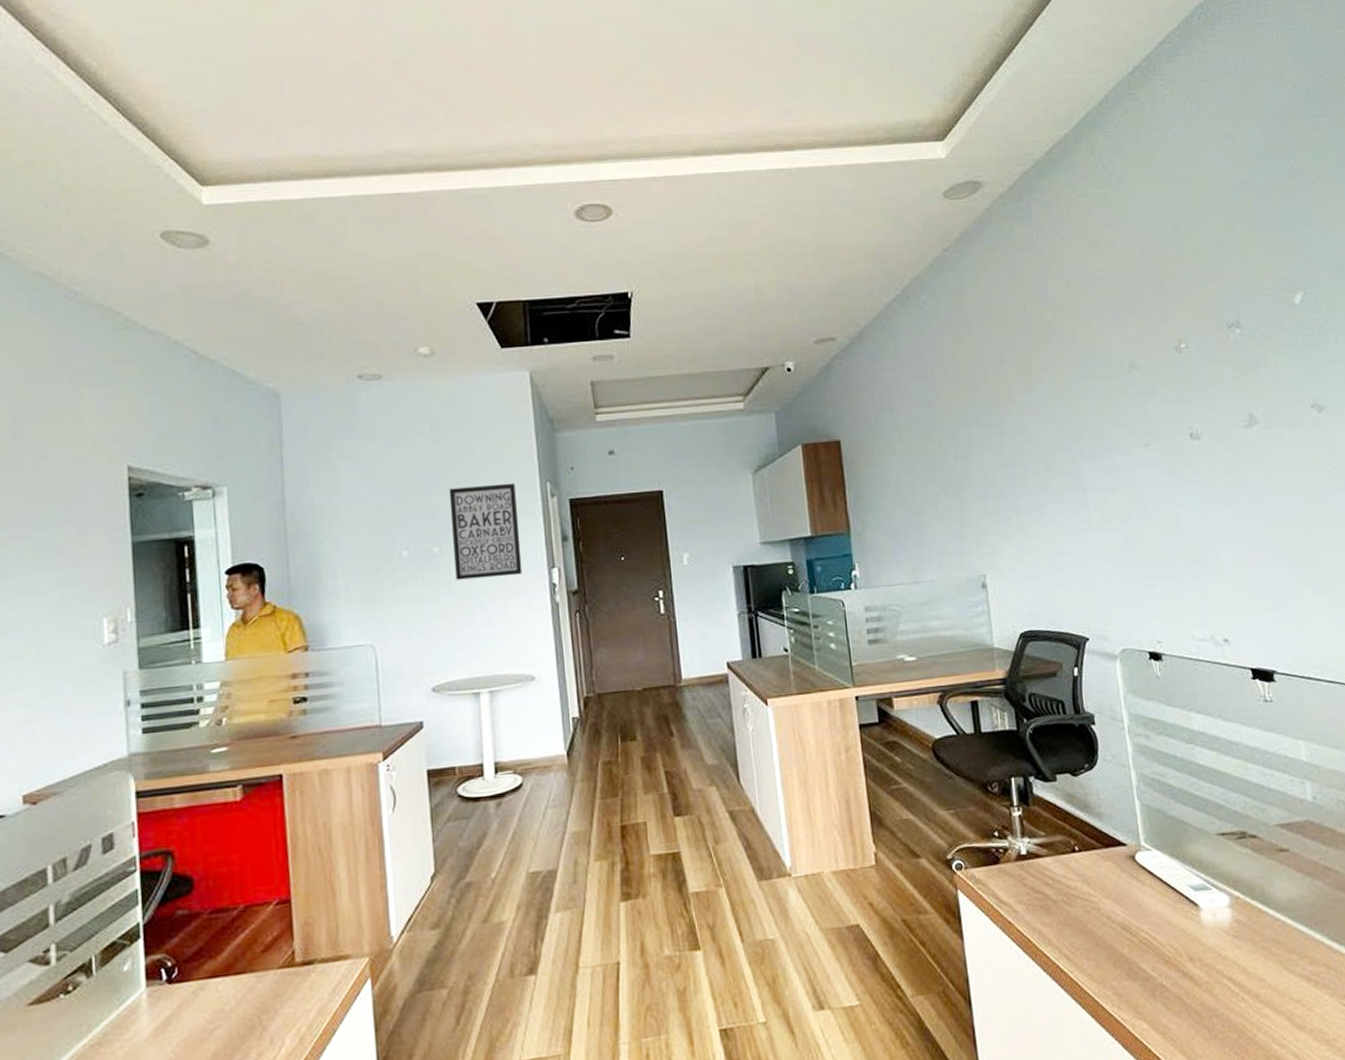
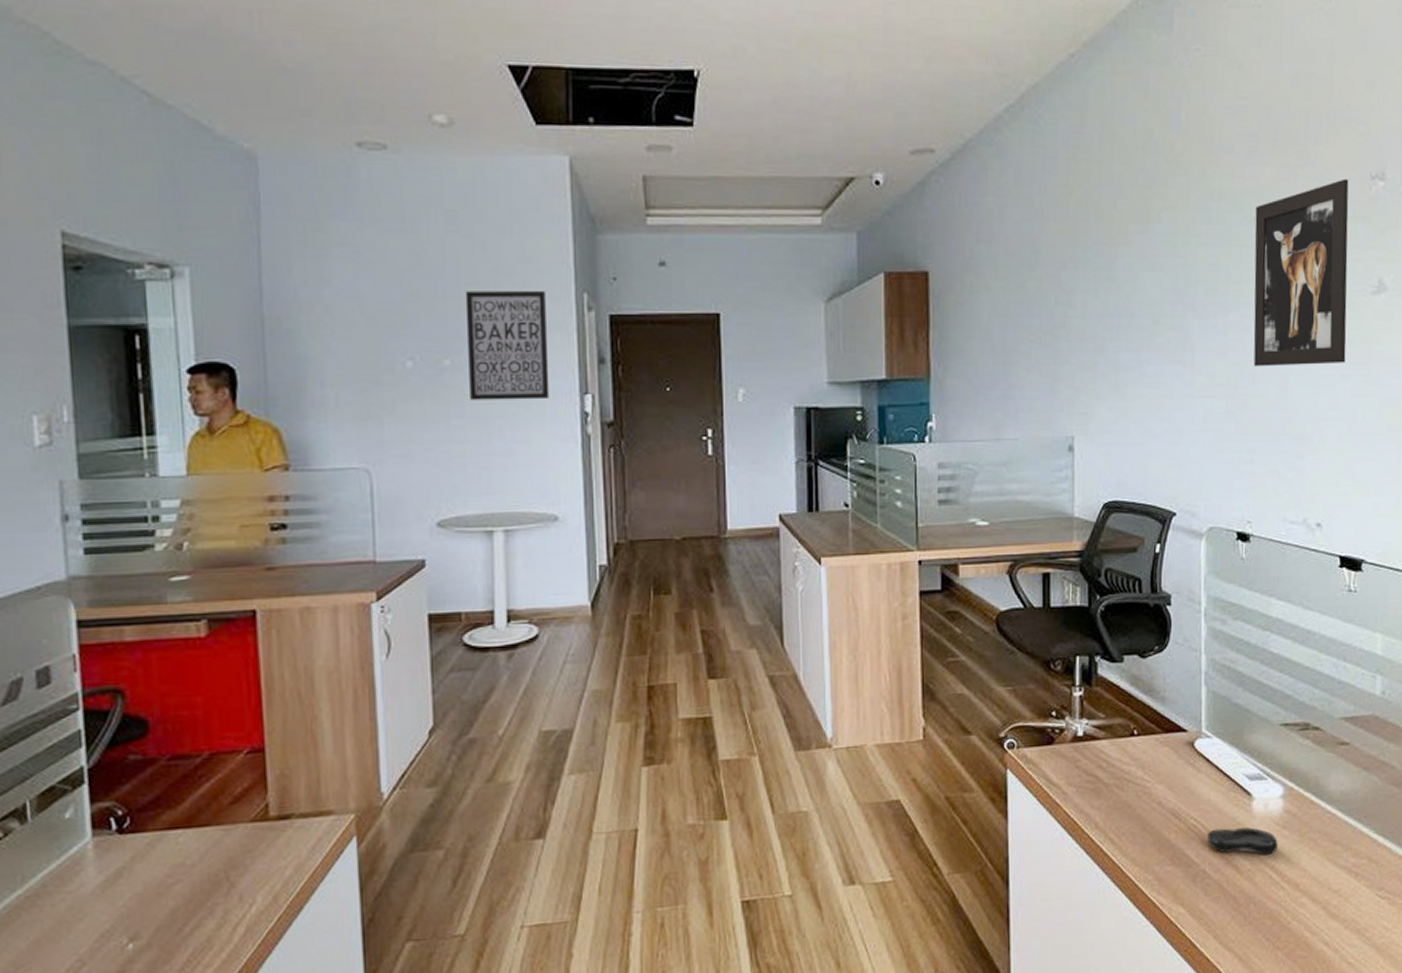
wall art: none [1125,329,1229,500] -> present [1253,178,1349,367]
computer mouse: none [1159,938,1232,966] -> present [1206,827,1278,855]

